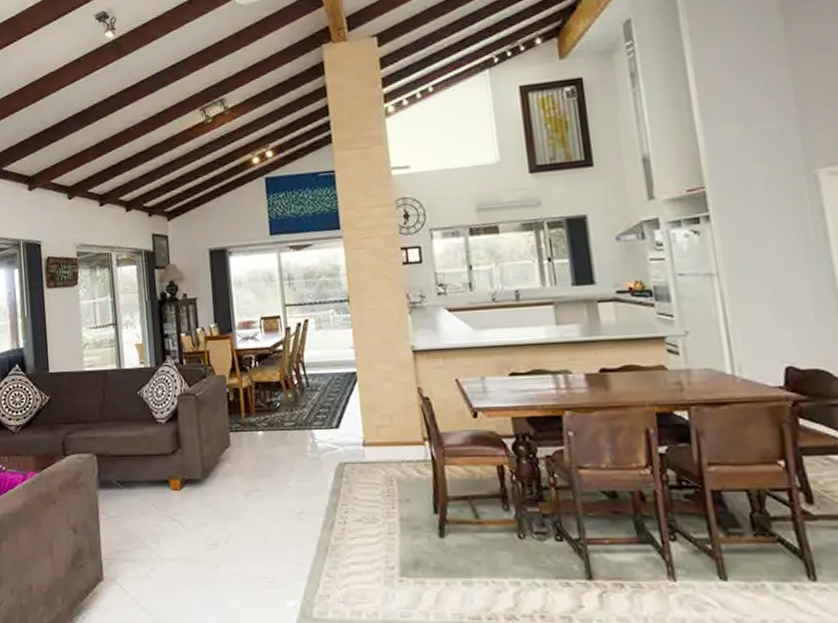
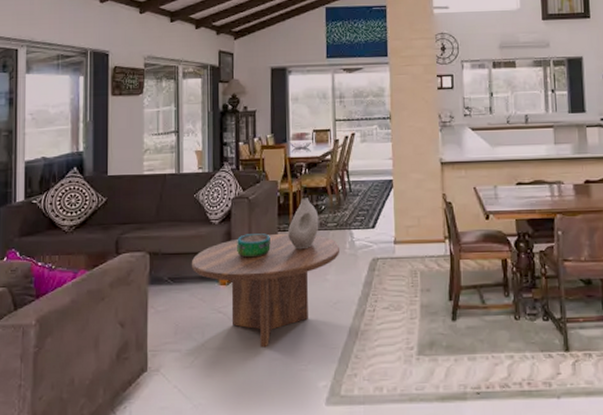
coffee table: none [139,433,301,561] -> present [191,233,341,348]
decorative bowl: none [186,434,223,461] -> present [237,233,271,258]
vase: none [240,394,275,452] -> present [287,198,319,250]

